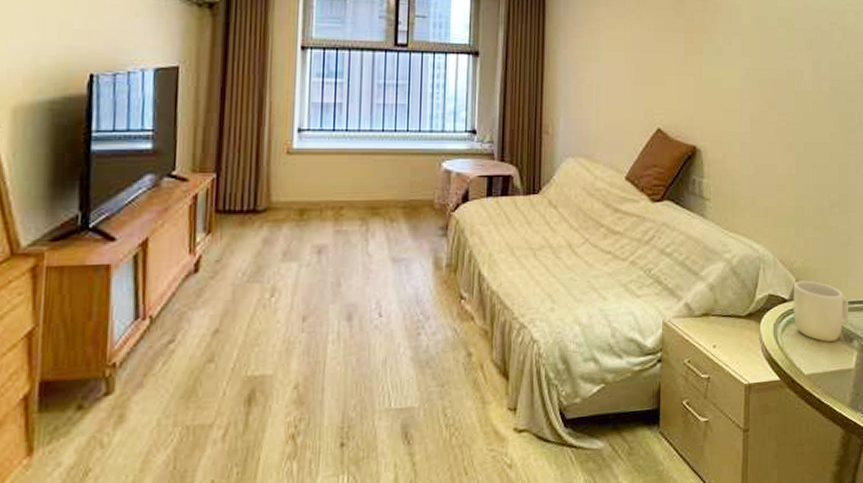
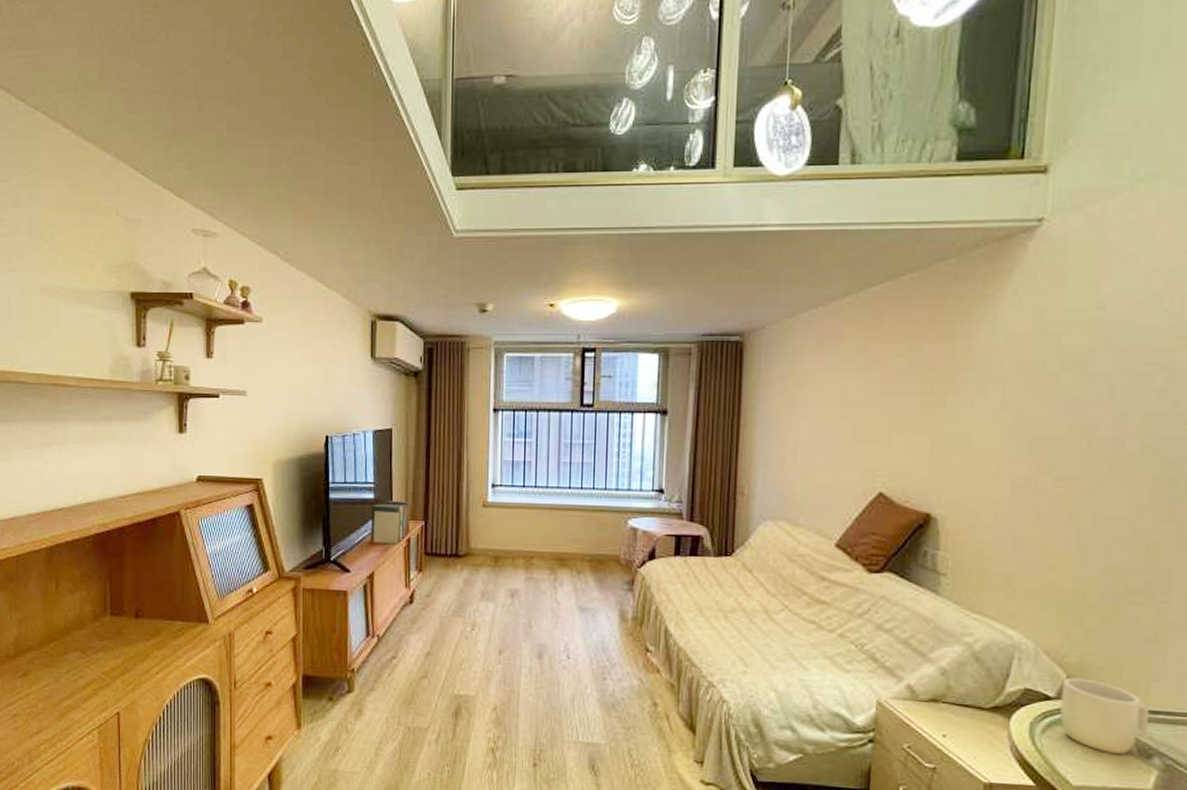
books: none [146,150,198,202] -> present [371,500,410,544]

